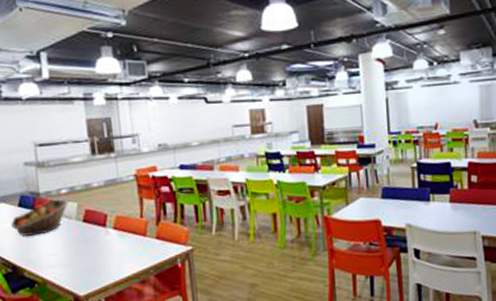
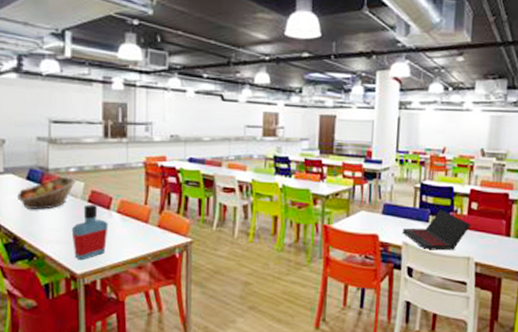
bottle: none [69,224,107,282] -> present [71,205,109,260]
laptop: none [404,186,474,230] -> present [402,209,471,251]

